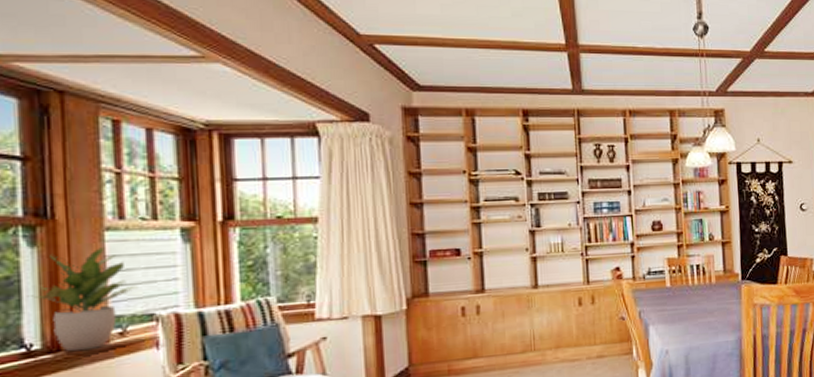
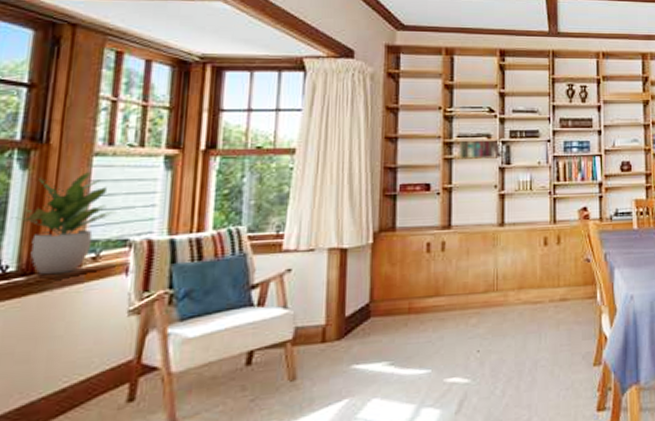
books: none [486,197,532,223] -> present [458,133,503,159]

